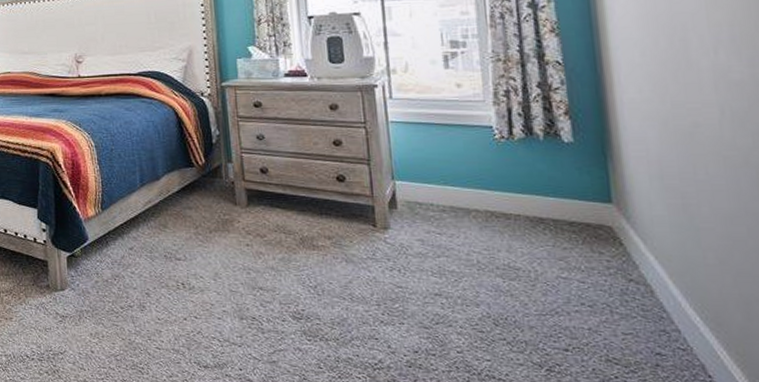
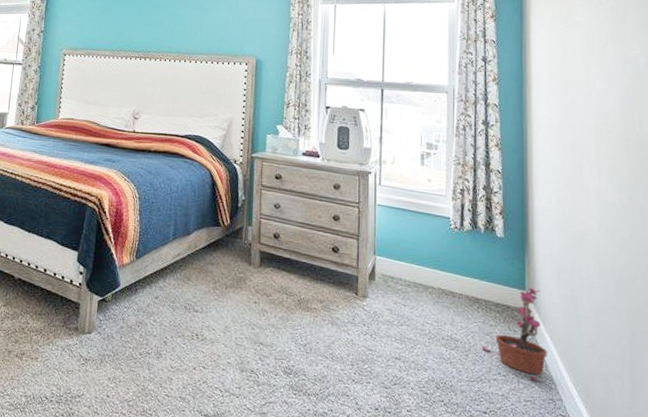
potted plant: none [552,200,652,309] -> present [481,288,547,380]

